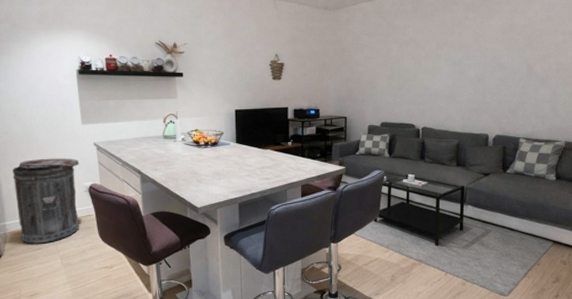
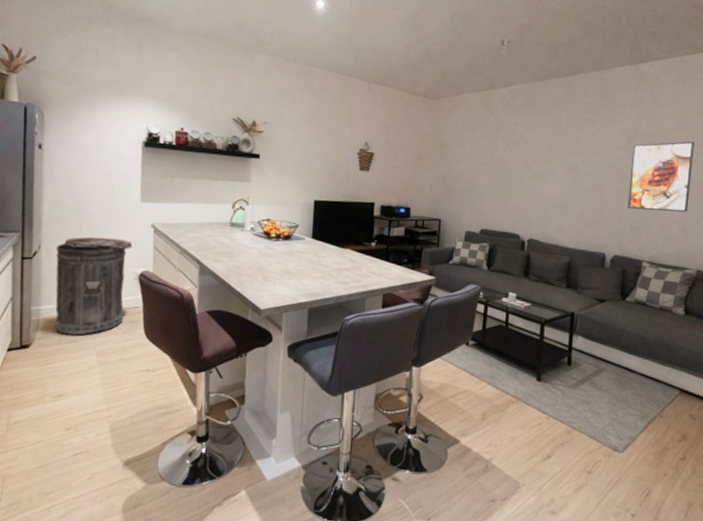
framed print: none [506,30,562,94] -> present [628,141,694,212]

